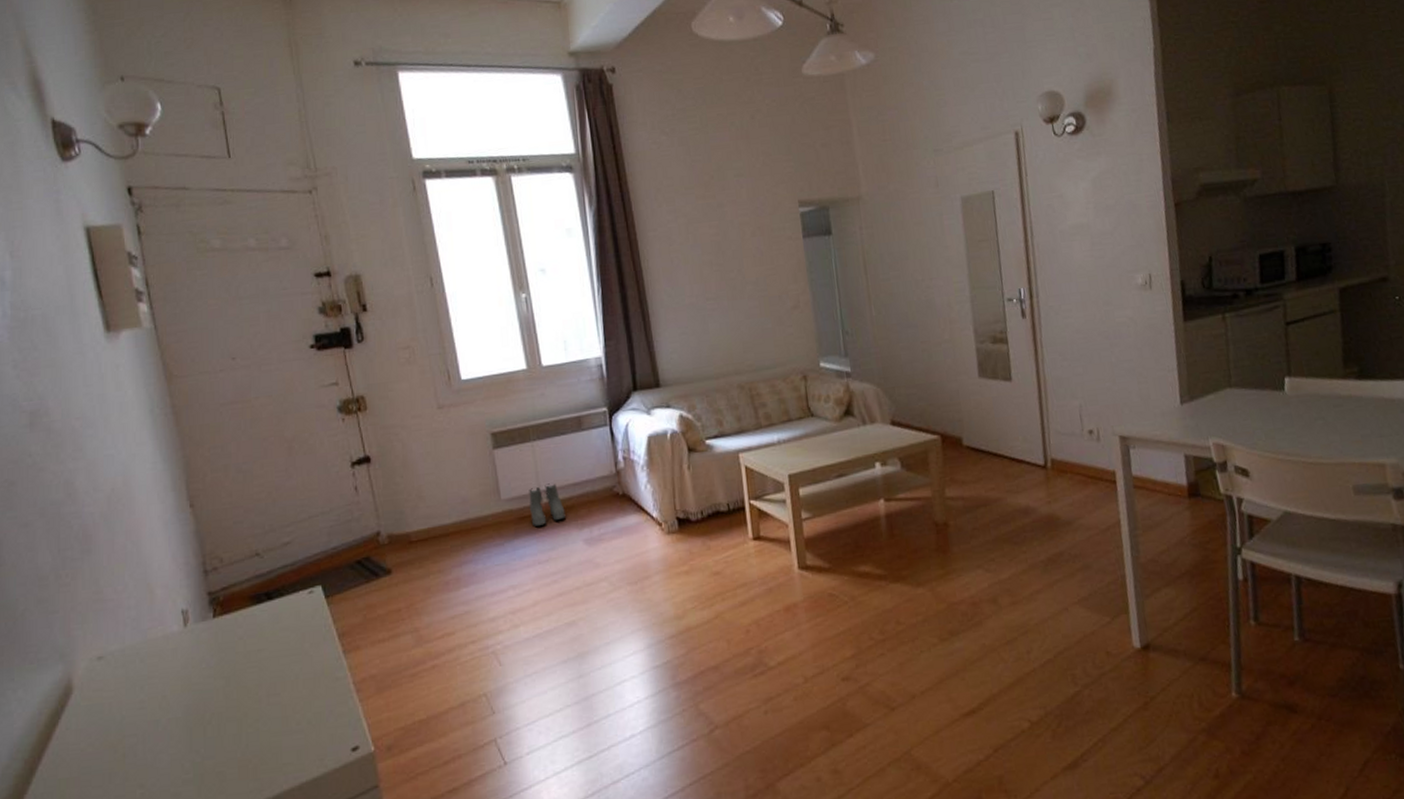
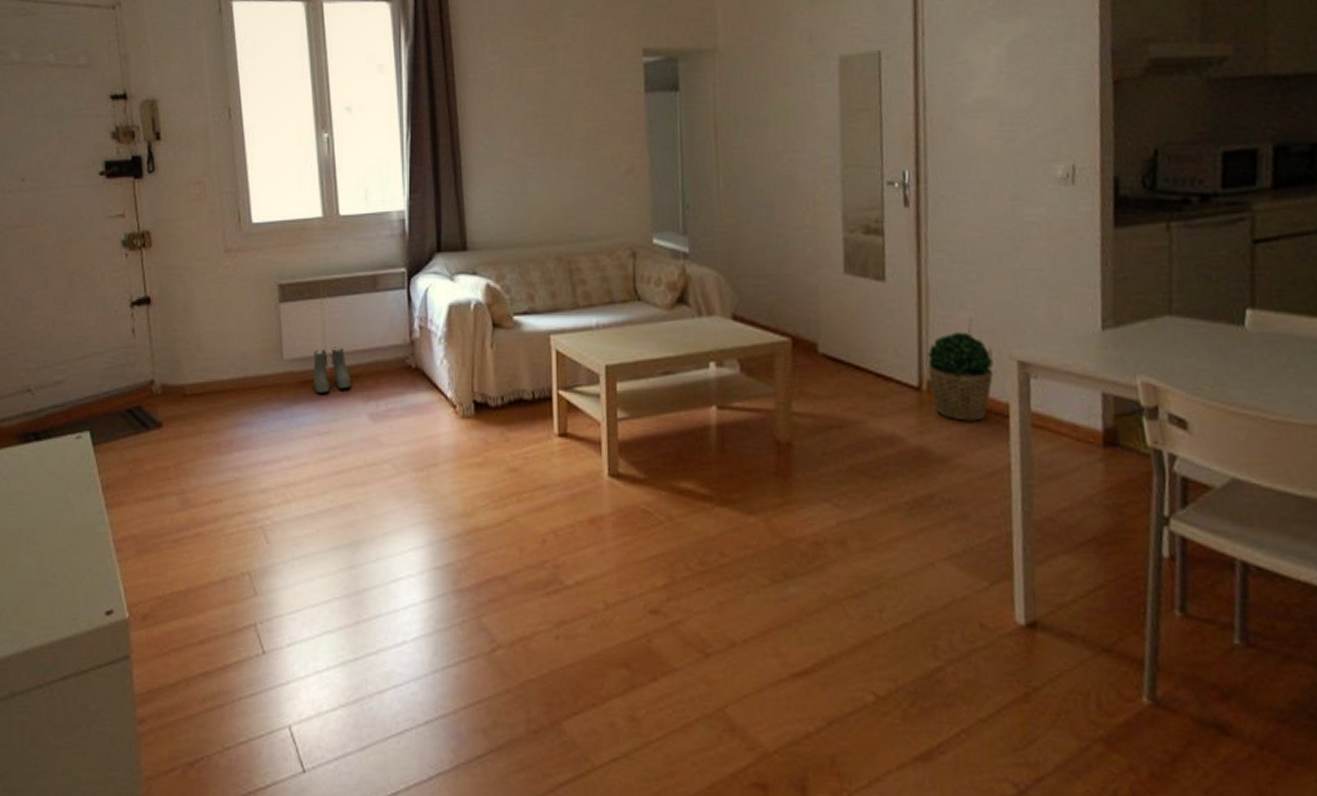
potted plant: none [1050,416,1102,490] -> present [927,331,994,421]

